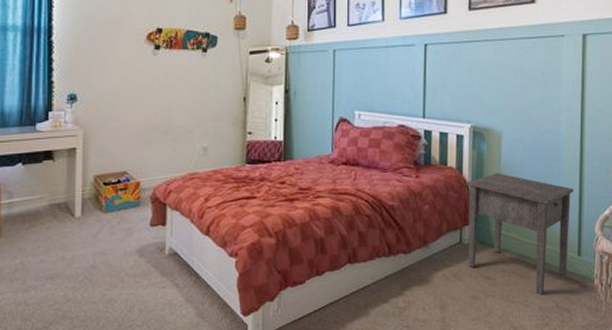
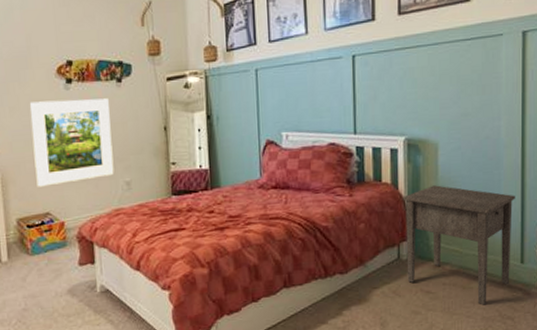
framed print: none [117,64,193,146] -> present [30,98,114,187]

